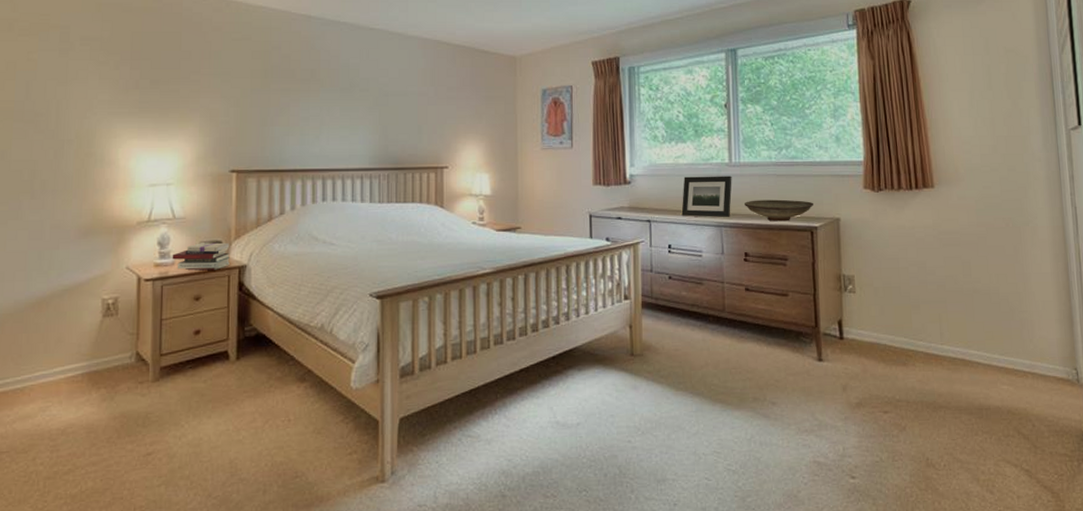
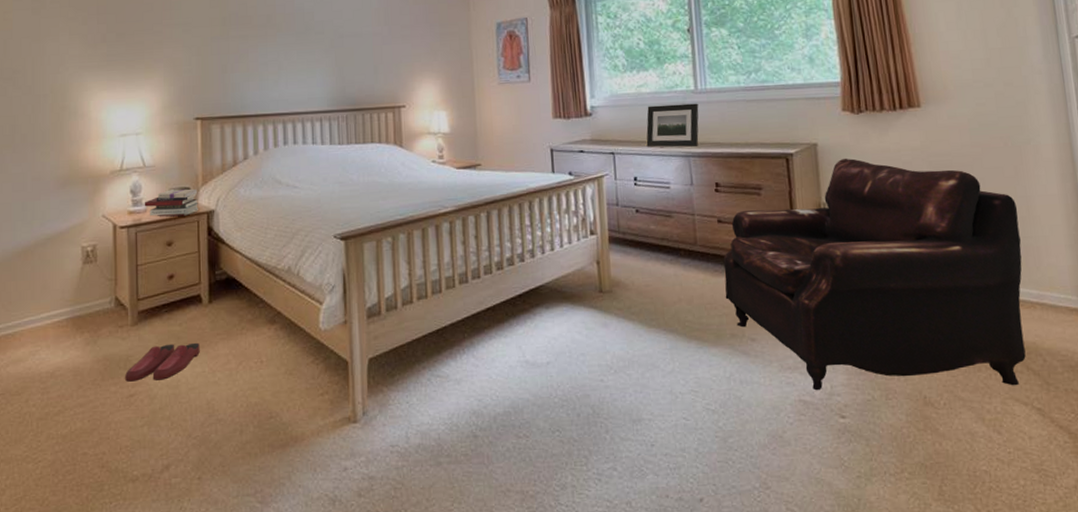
slippers: none [143,400,225,440] -> present [125,342,200,382]
decorative bowl: present [745,199,814,222] -> none [713,126,789,150]
leather: none [749,233,1018,453] -> present [723,158,1026,391]

